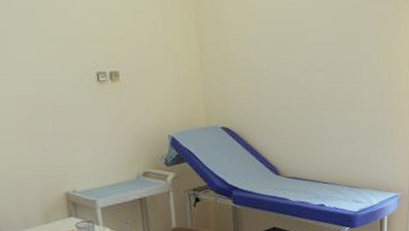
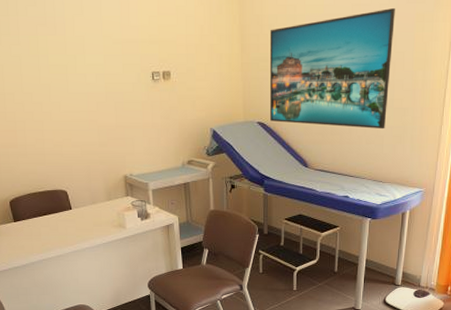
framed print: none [229,9,358,133] -> present [269,7,395,130]

